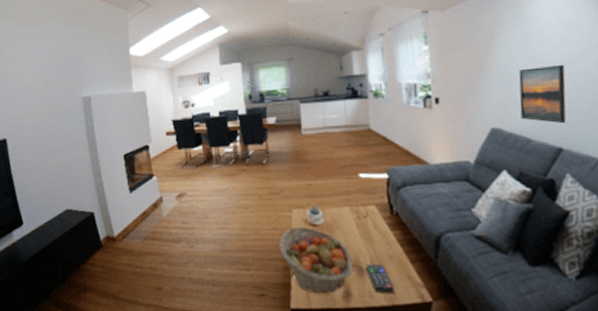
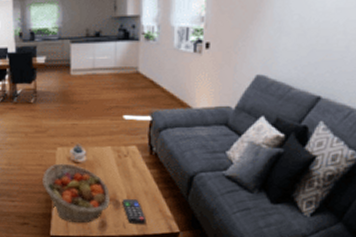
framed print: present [518,64,567,124] -> none [287,12,338,73]

